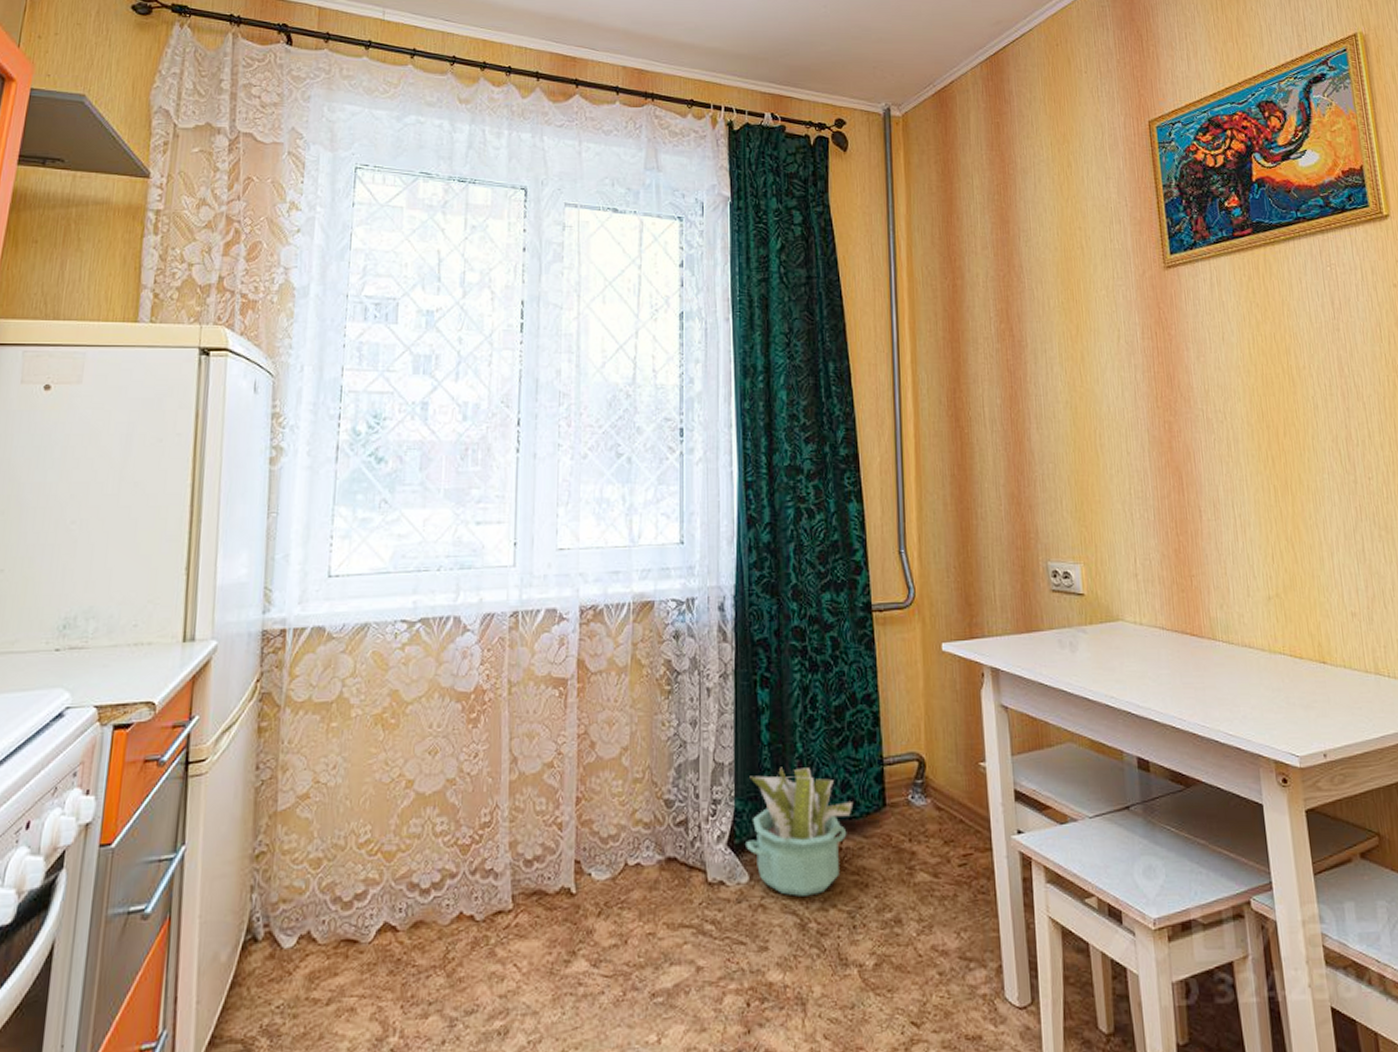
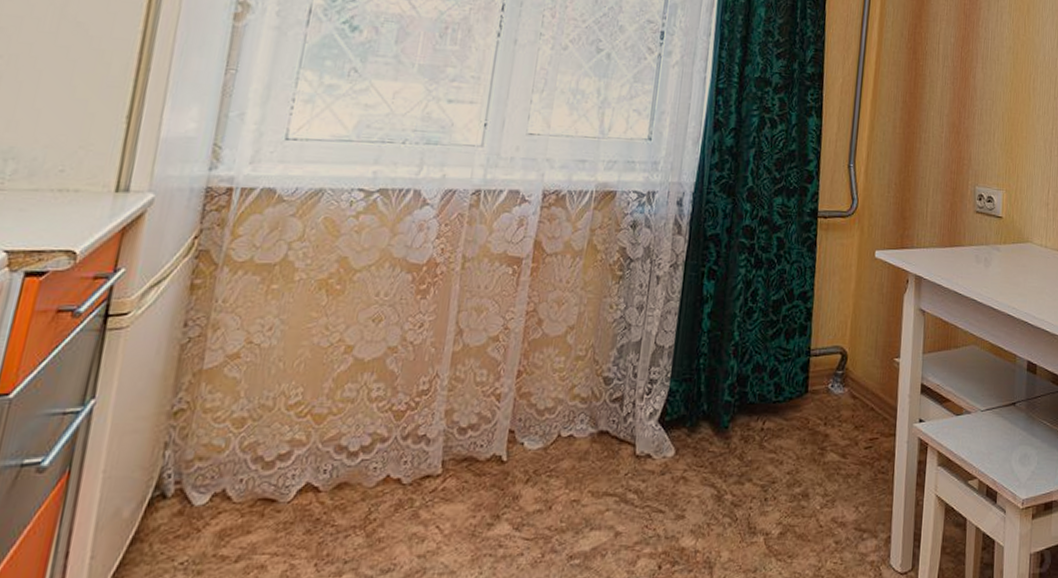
decorative plant: present [746,767,854,896] -> none [675,352,779,470]

